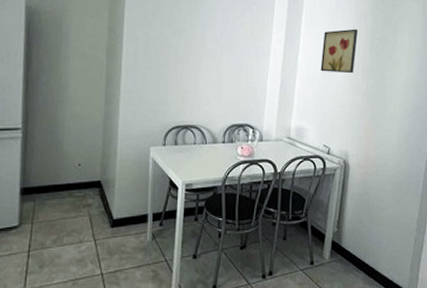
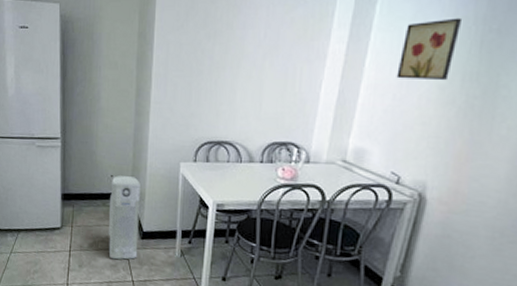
air purifier: none [74,164,110,254] -> present [108,176,140,260]

